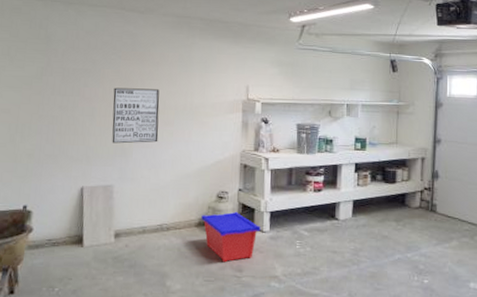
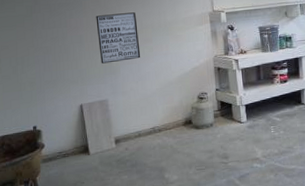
storage bin: present [201,211,261,263] -> none [187,108,239,153]

